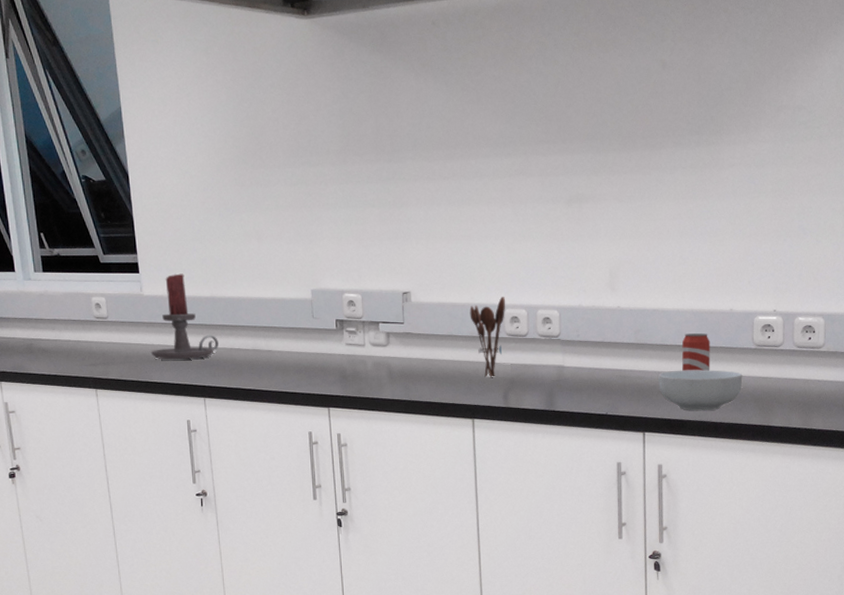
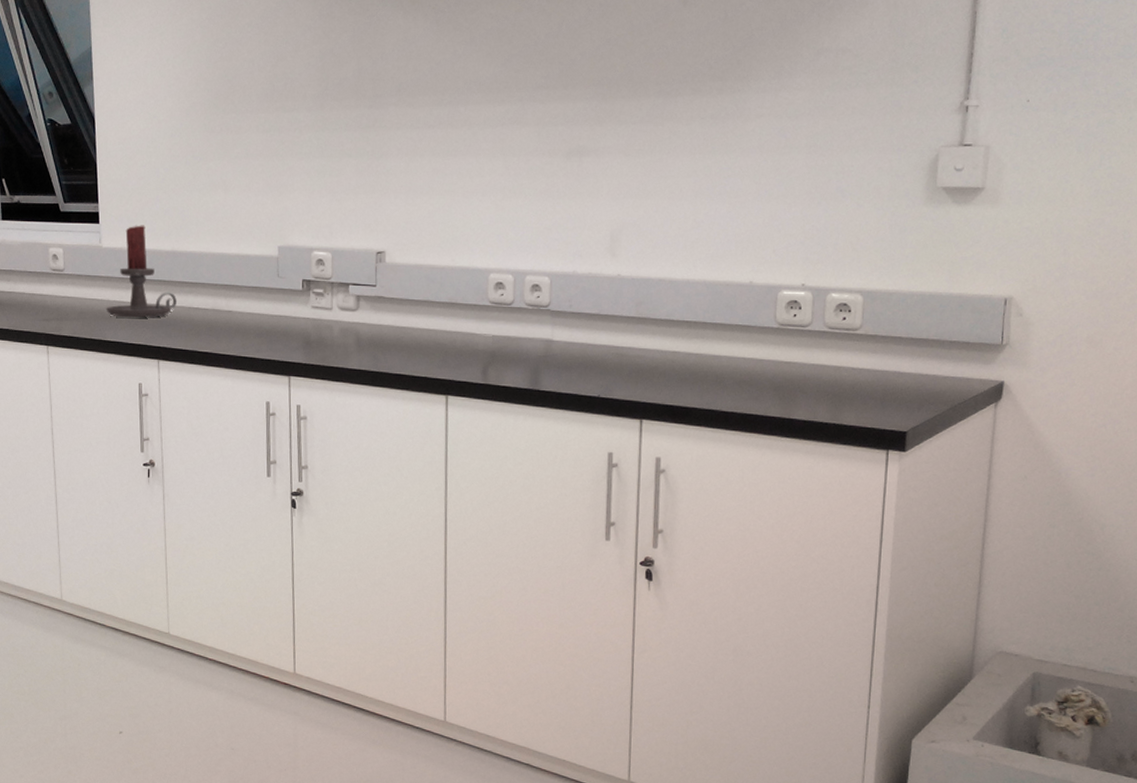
utensil holder: present [469,297,506,377] -> none [449,260,491,350]
cereal bowl: present [658,370,743,411] -> none [661,349,761,398]
beverage can: present [682,333,710,371] -> none [690,308,725,352]

